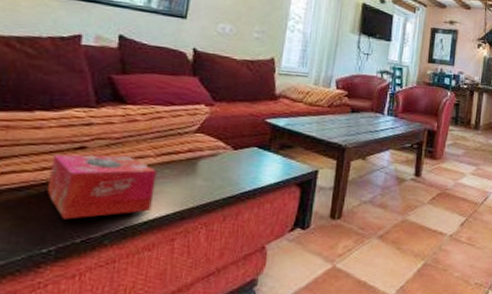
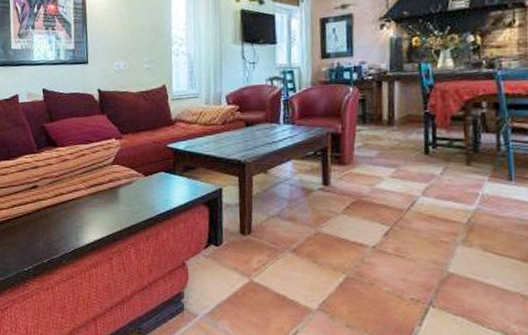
tissue box: present [46,154,157,220] -> none [17,190,91,245]

